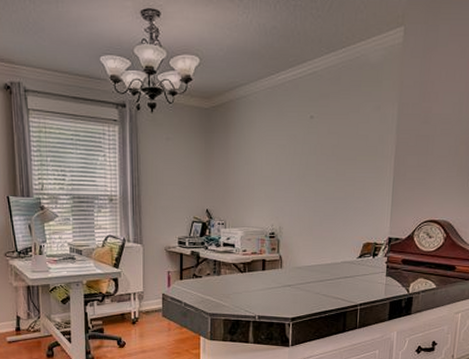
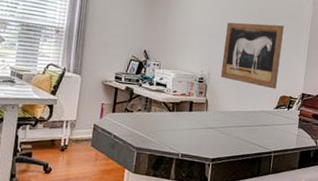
wall art: none [293,162,363,237] -> present [220,22,284,89]

